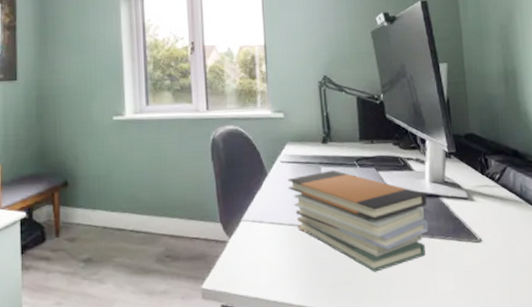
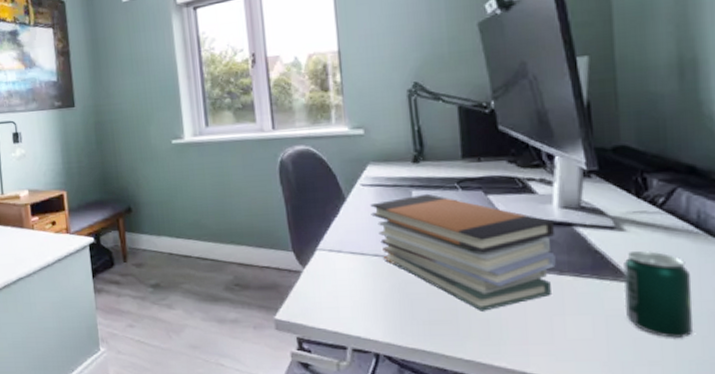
beverage can: none [474,216,522,287] -> present [623,250,694,338]

